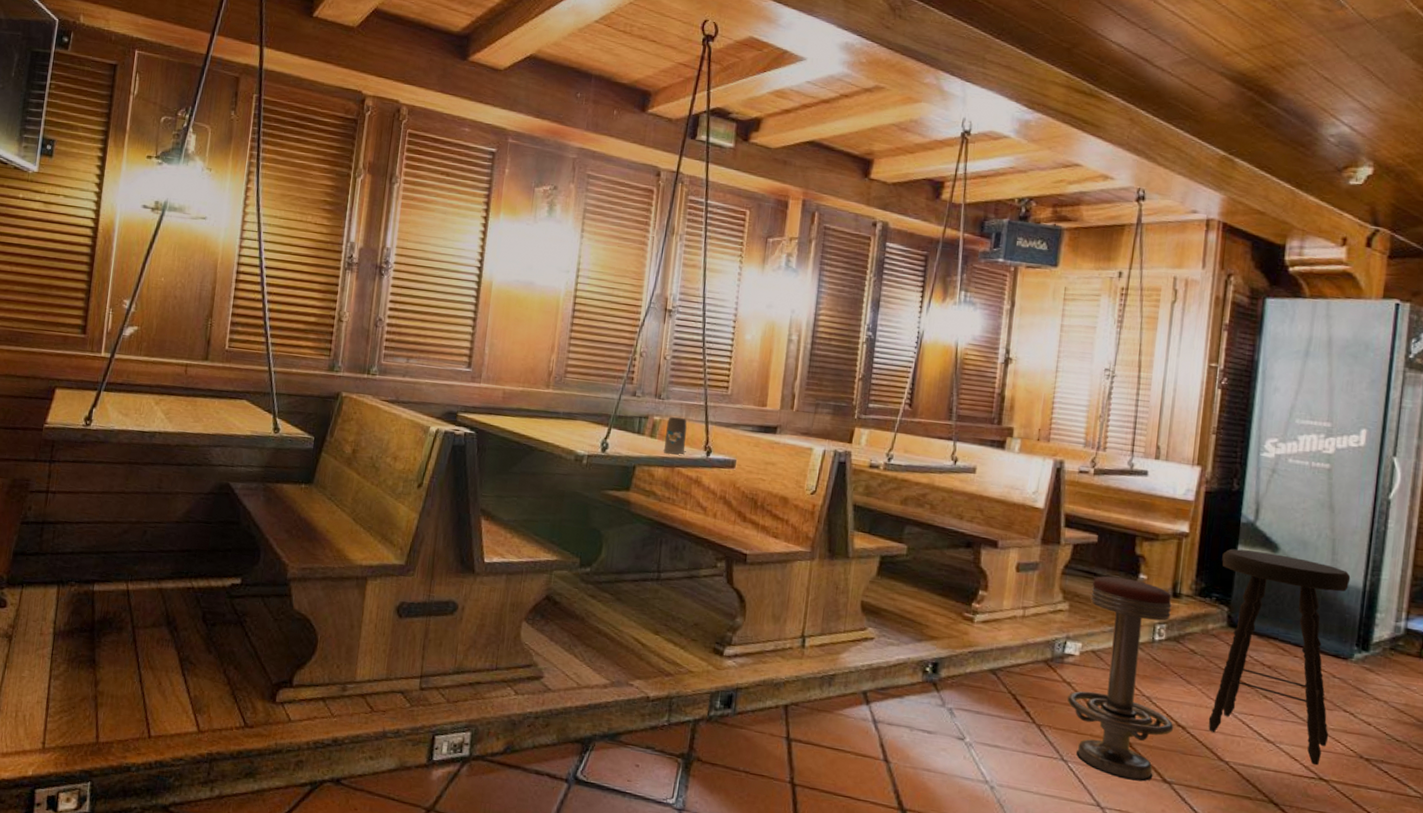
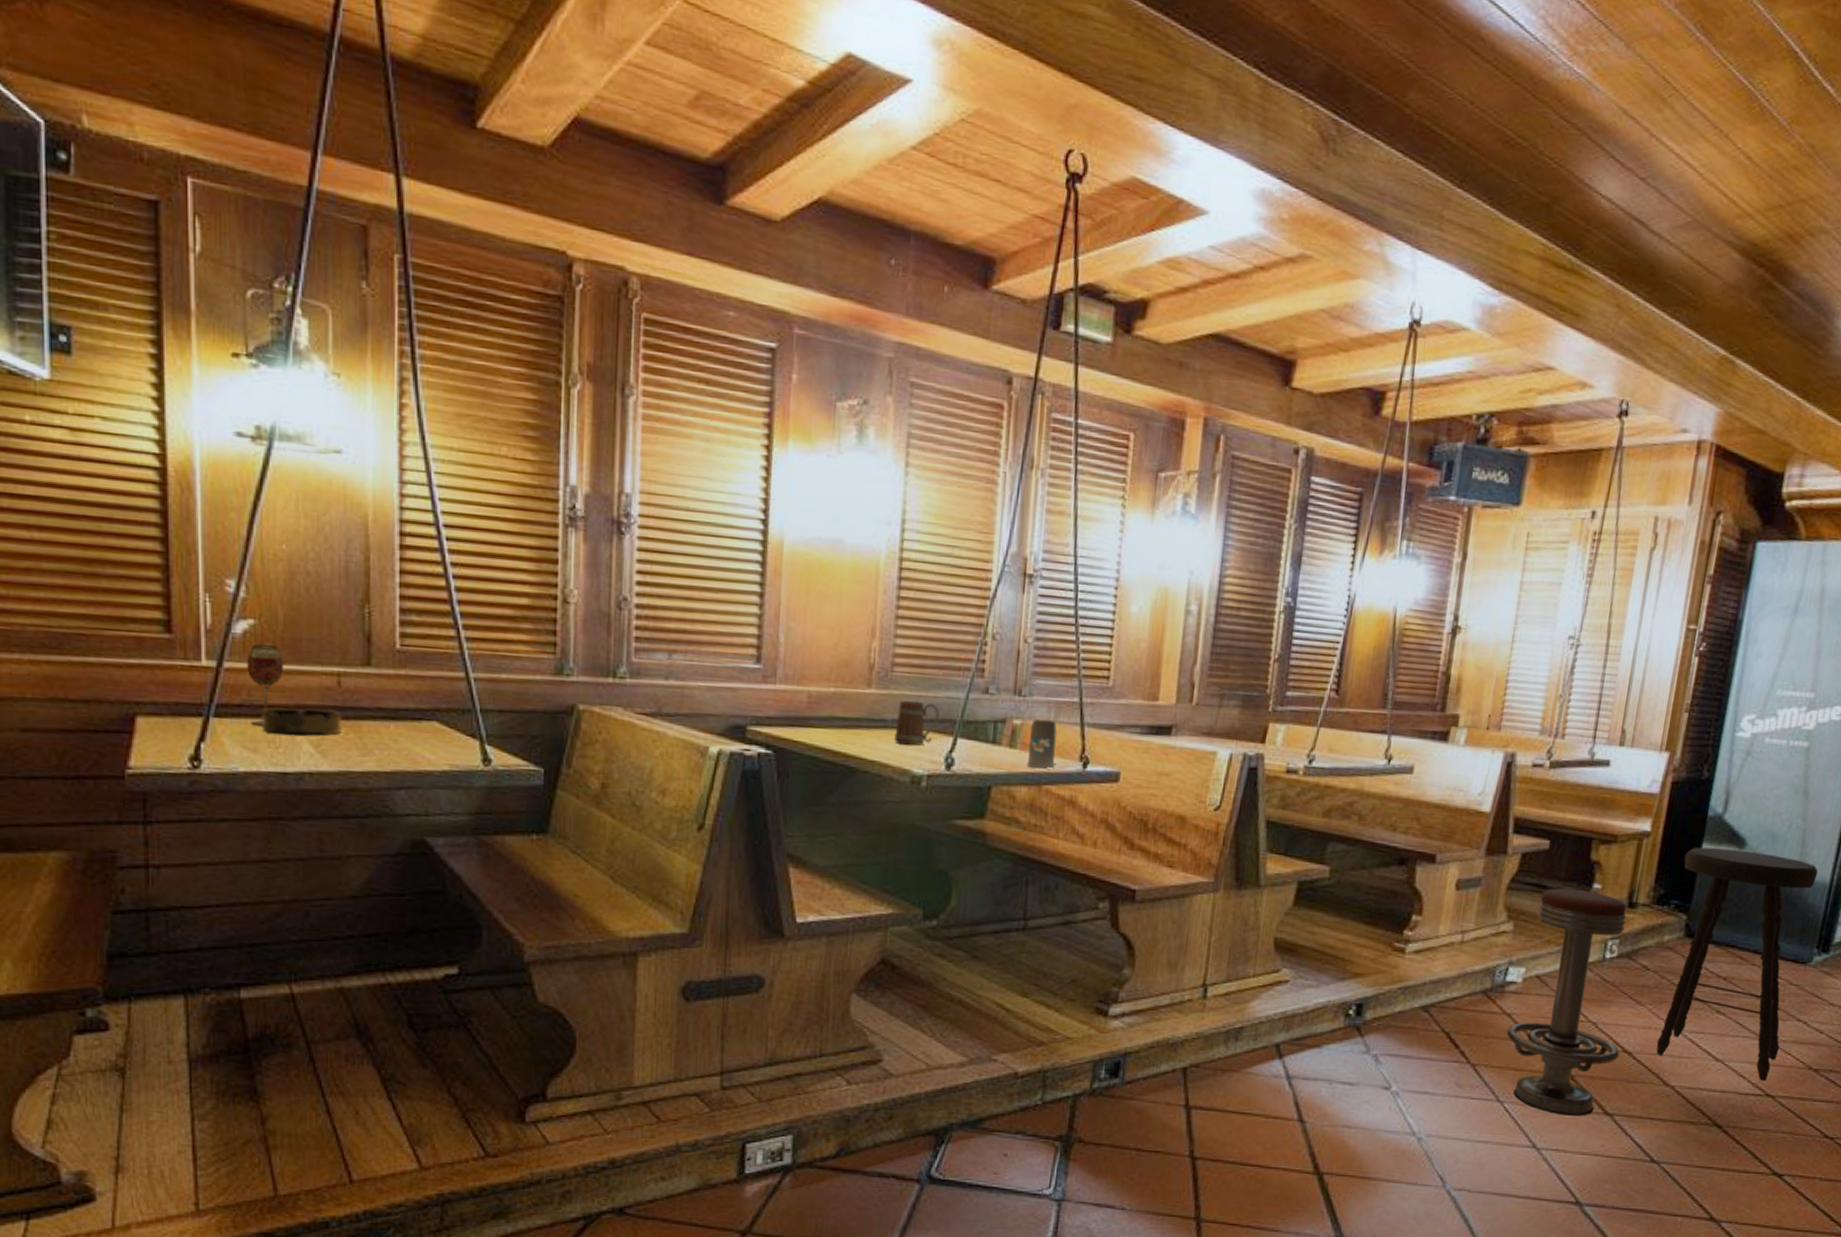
wineglass: none [126,343,153,399] -> present [247,644,284,726]
ashtray: none [133,386,185,407] -> present [261,707,342,736]
beer mug: none [564,398,599,433] -> present [894,700,940,746]

